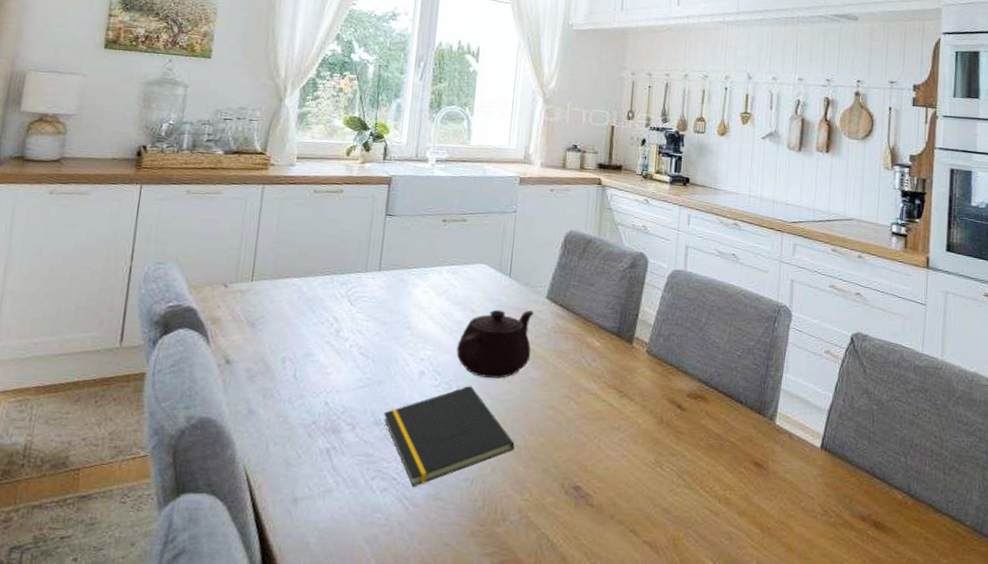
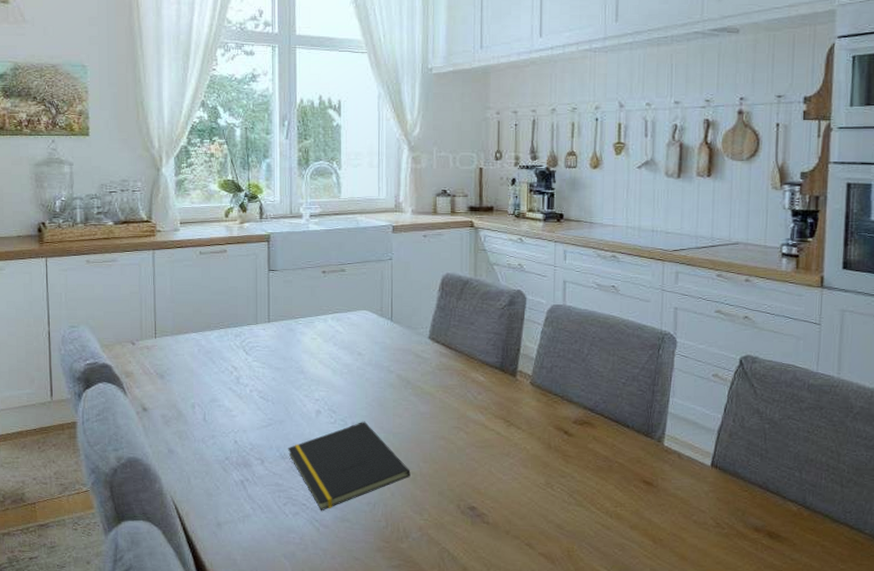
teapot: present [456,309,534,379] -> none [348,351,418,414]

